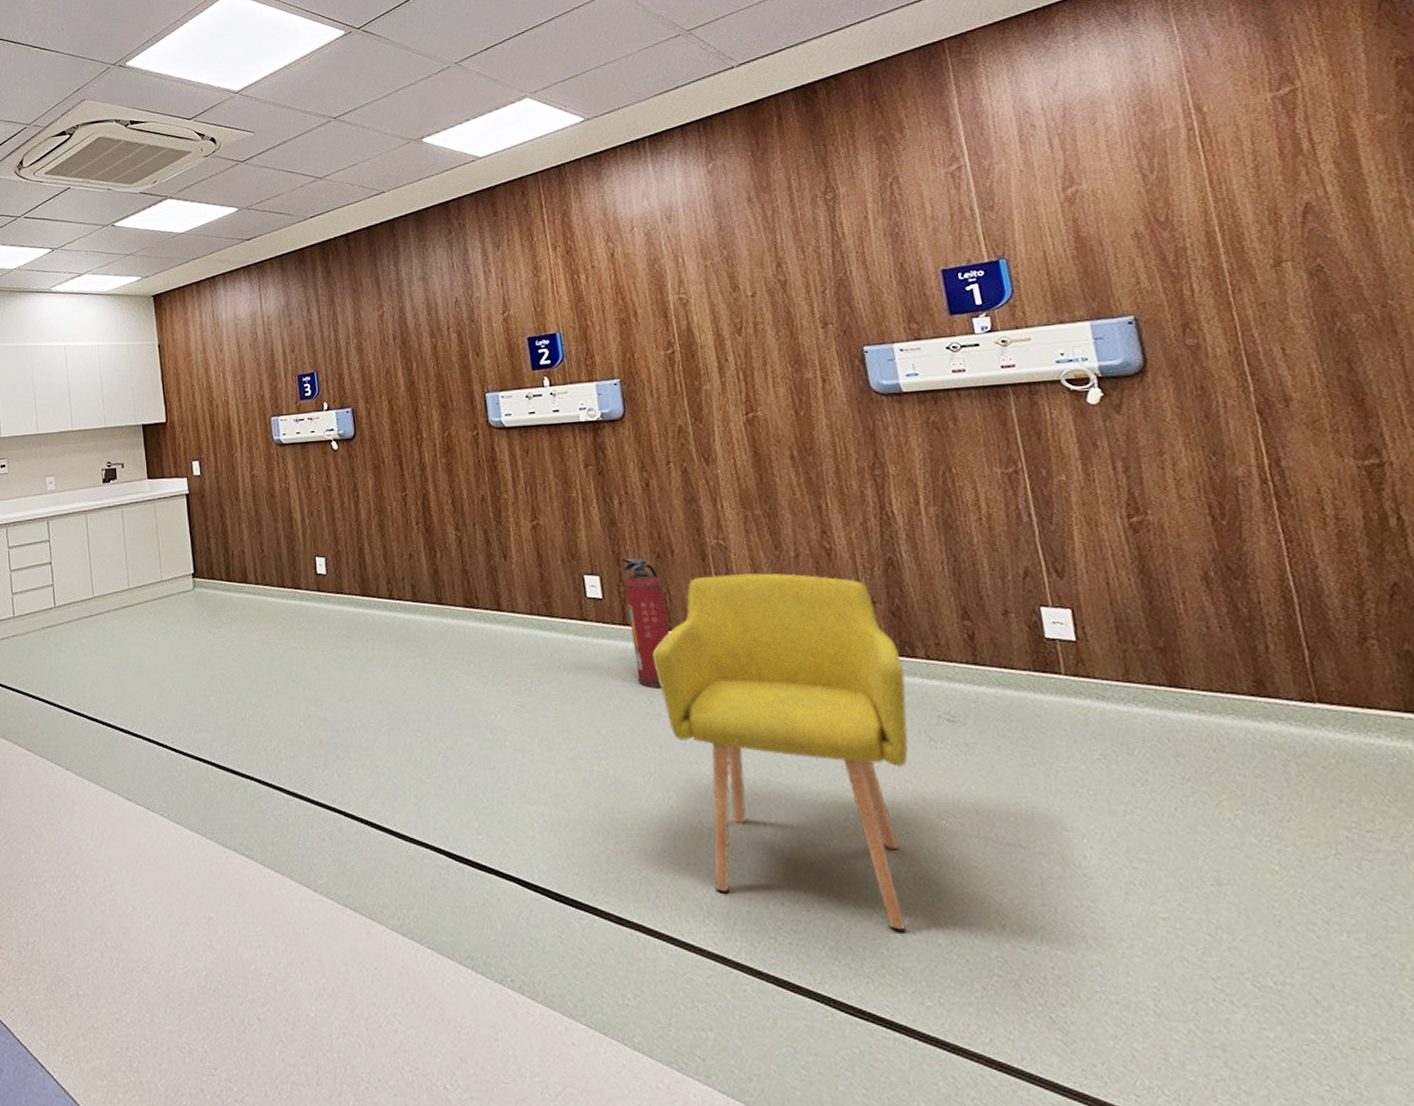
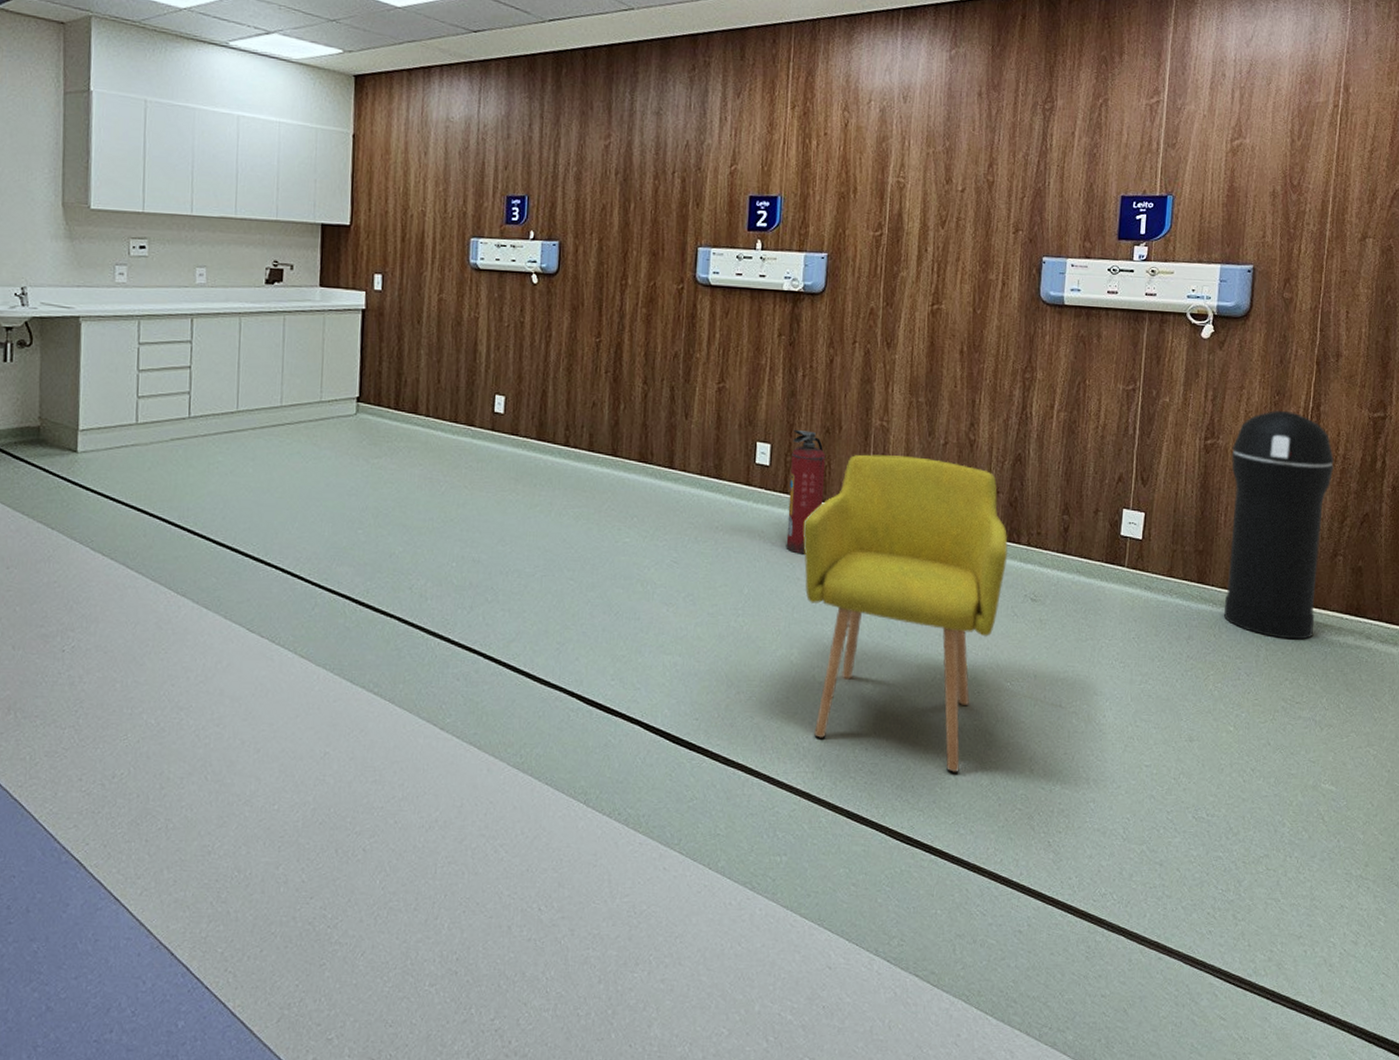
trash can: none [1168,472,1363,750] -> present [1223,411,1335,640]

